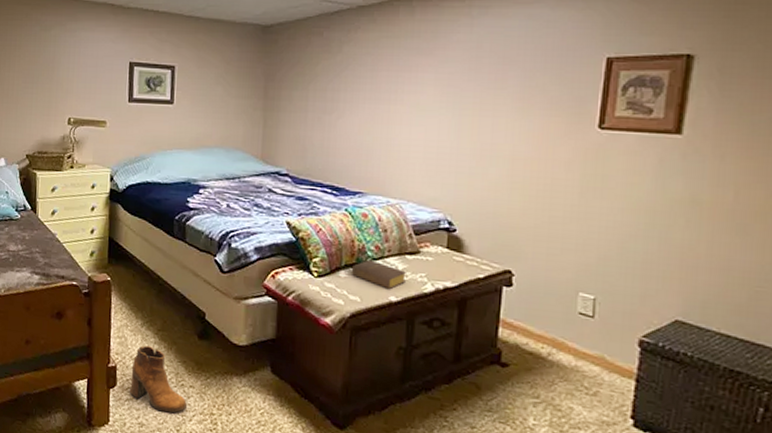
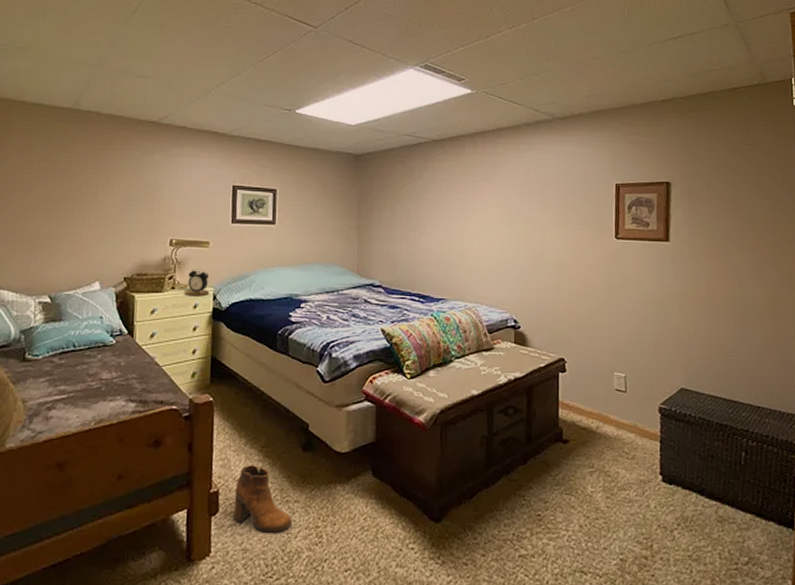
alarm clock: none [81,148,106,177] -> present [183,268,209,297]
bible: present [352,259,406,290] -> none [440,358,484,385]

